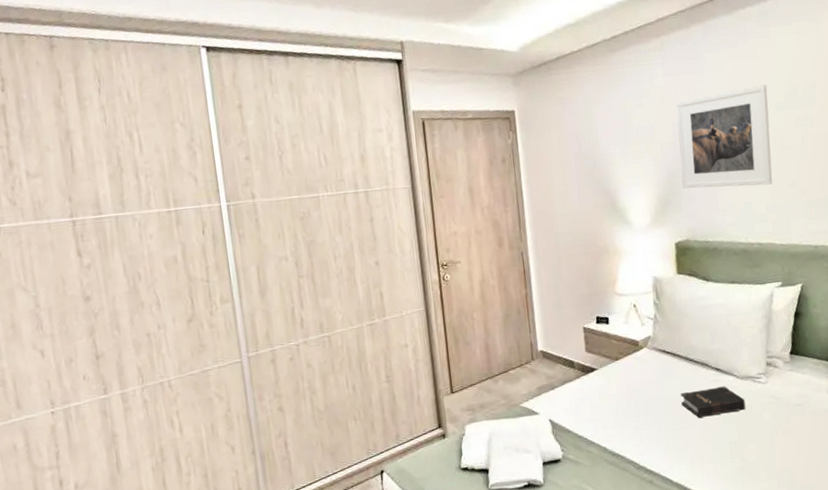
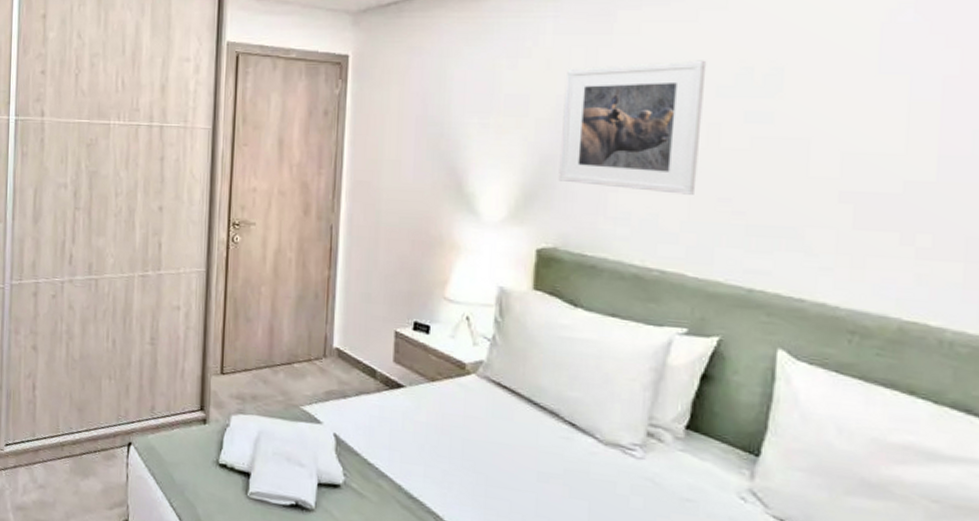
hardback book: present [681,386,746,418] -> none [513,443,607,487]

